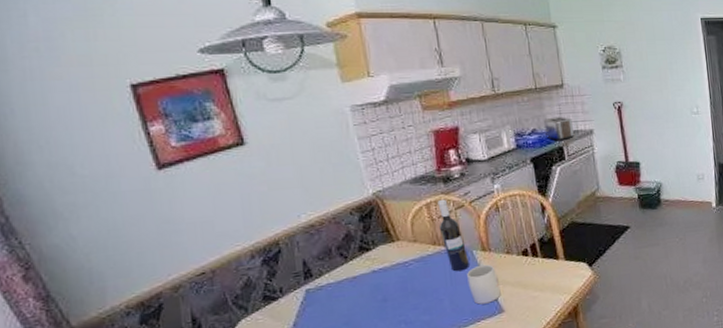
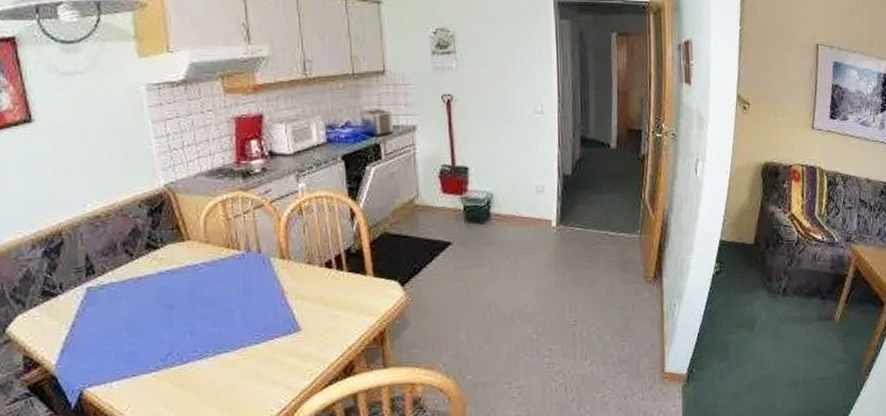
wine bottle: present [437,199,471,272] -> none [234,196,267,281]
mug: present [467,264,501,305] -> none [262,274,299,320]

